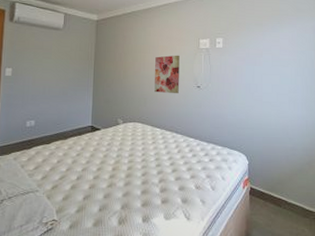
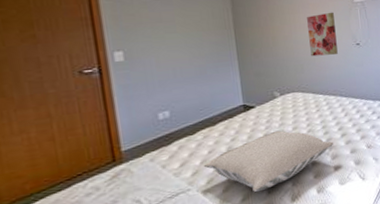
pillow: none [51,154,164,207] -> present [203,130,334,193]

